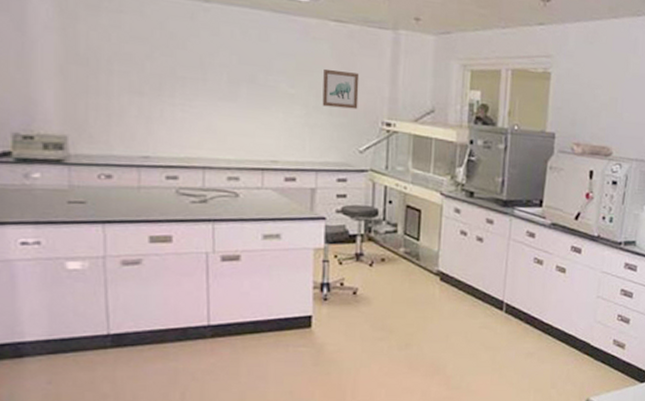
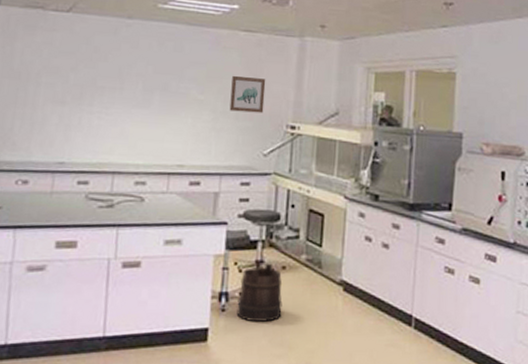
bucket: none [338,256,383,309] -> present [236,263,283,322]

